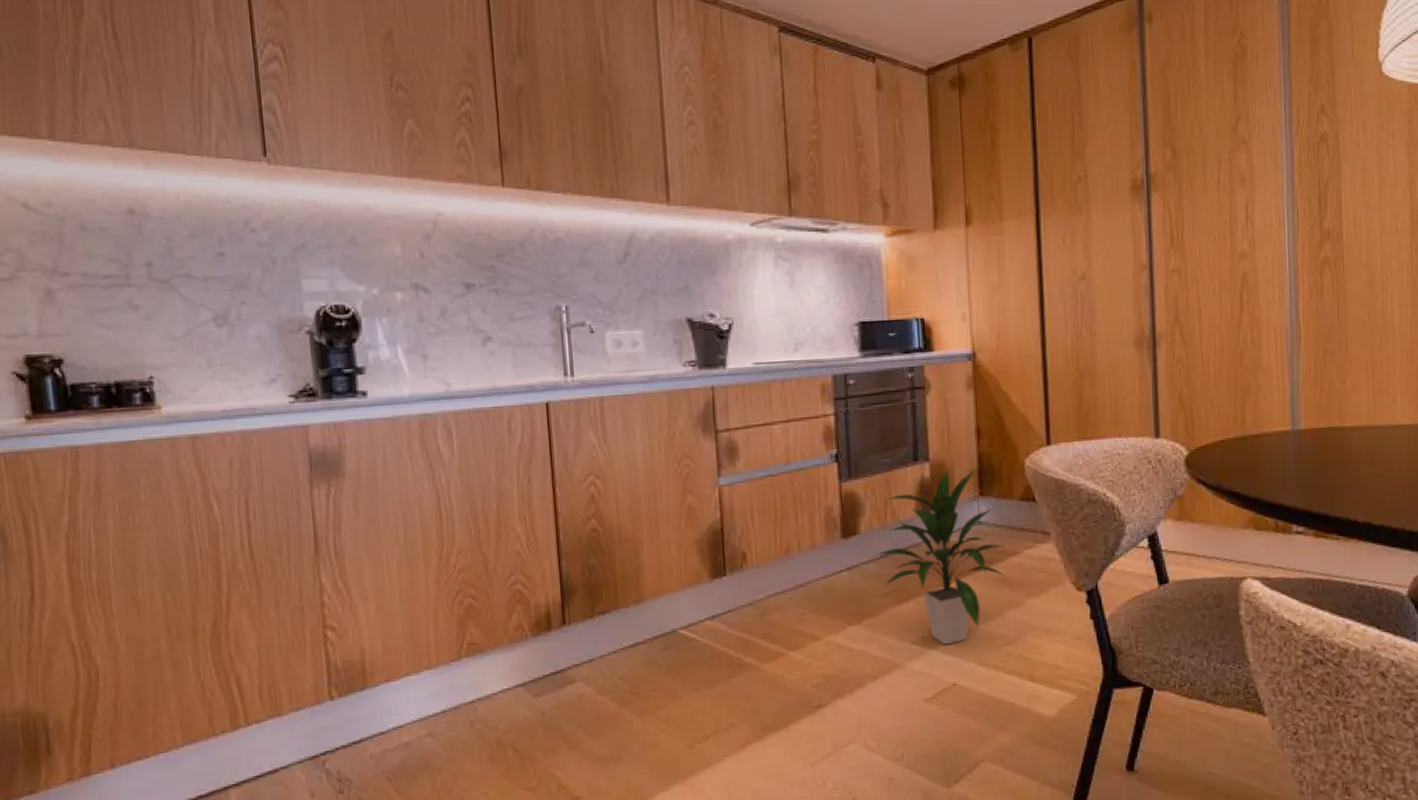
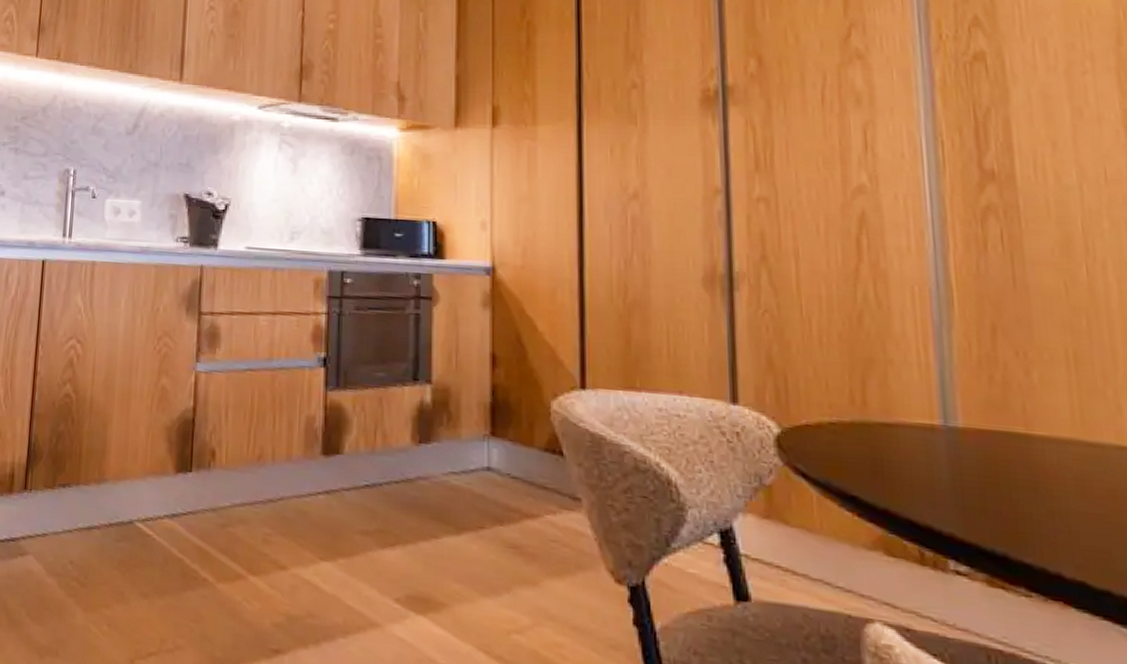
indoor plant: present [872,468,1006,645] -> none [355,395,521,614]

